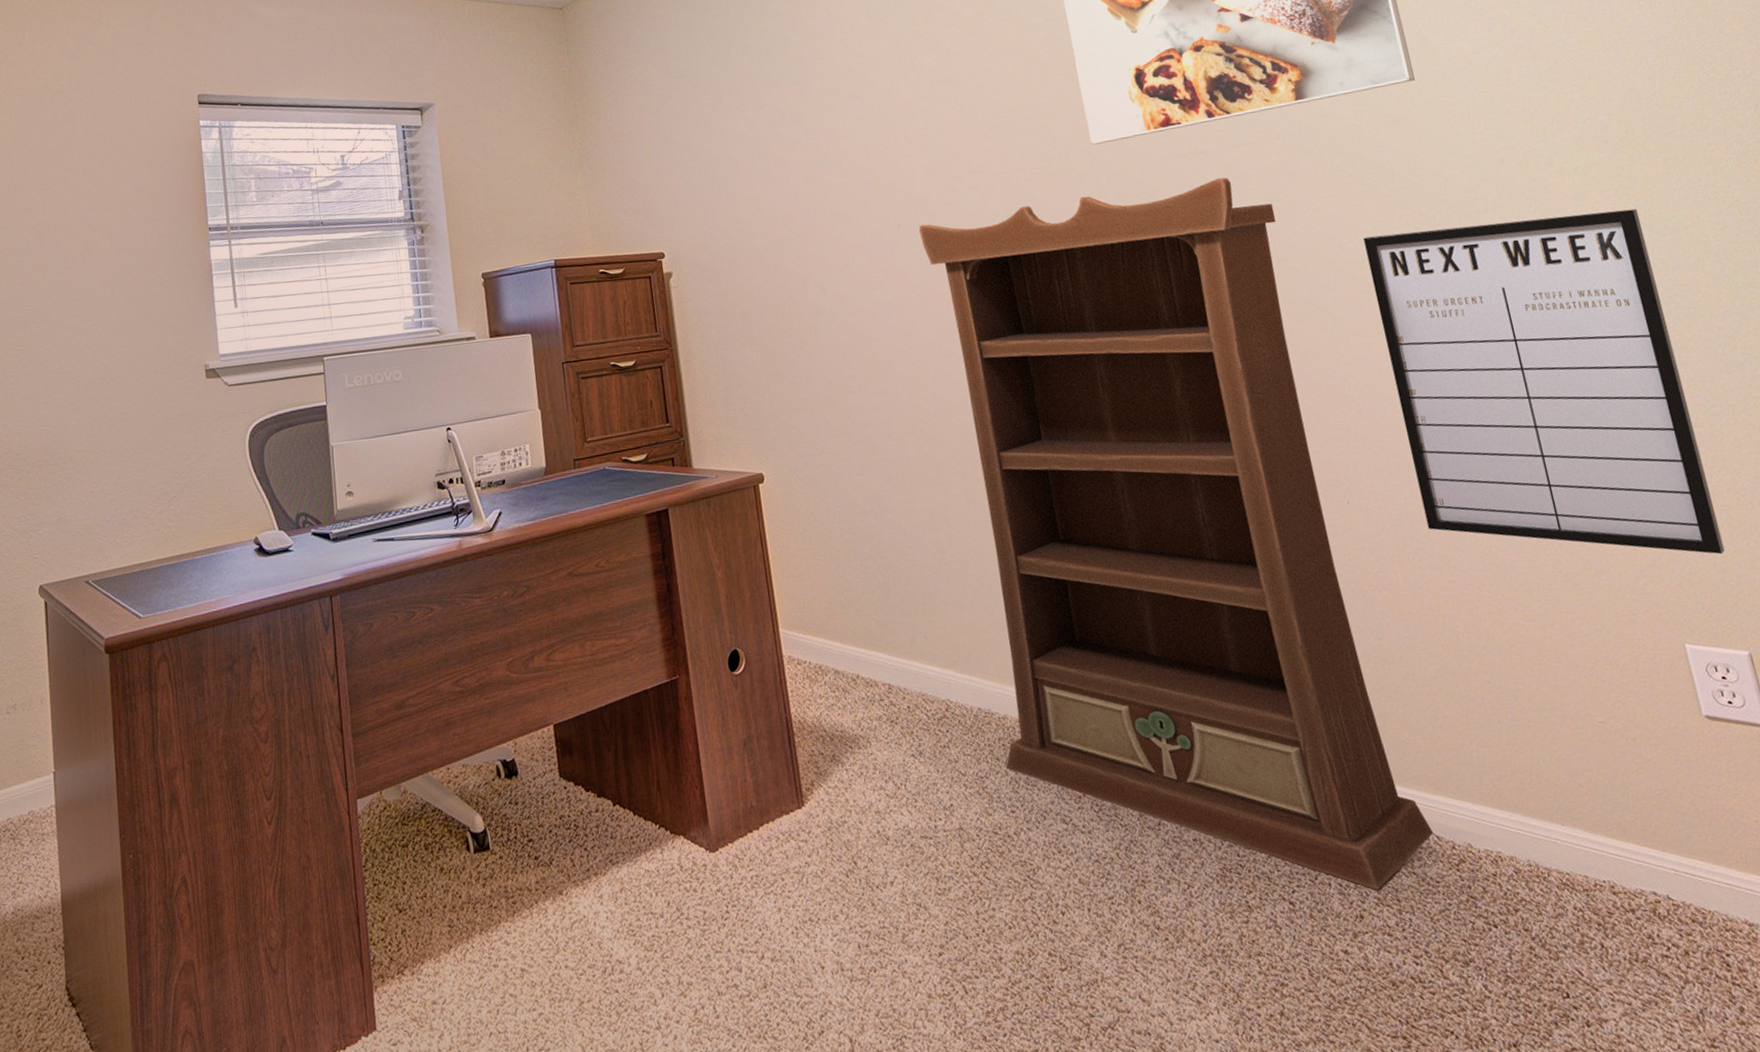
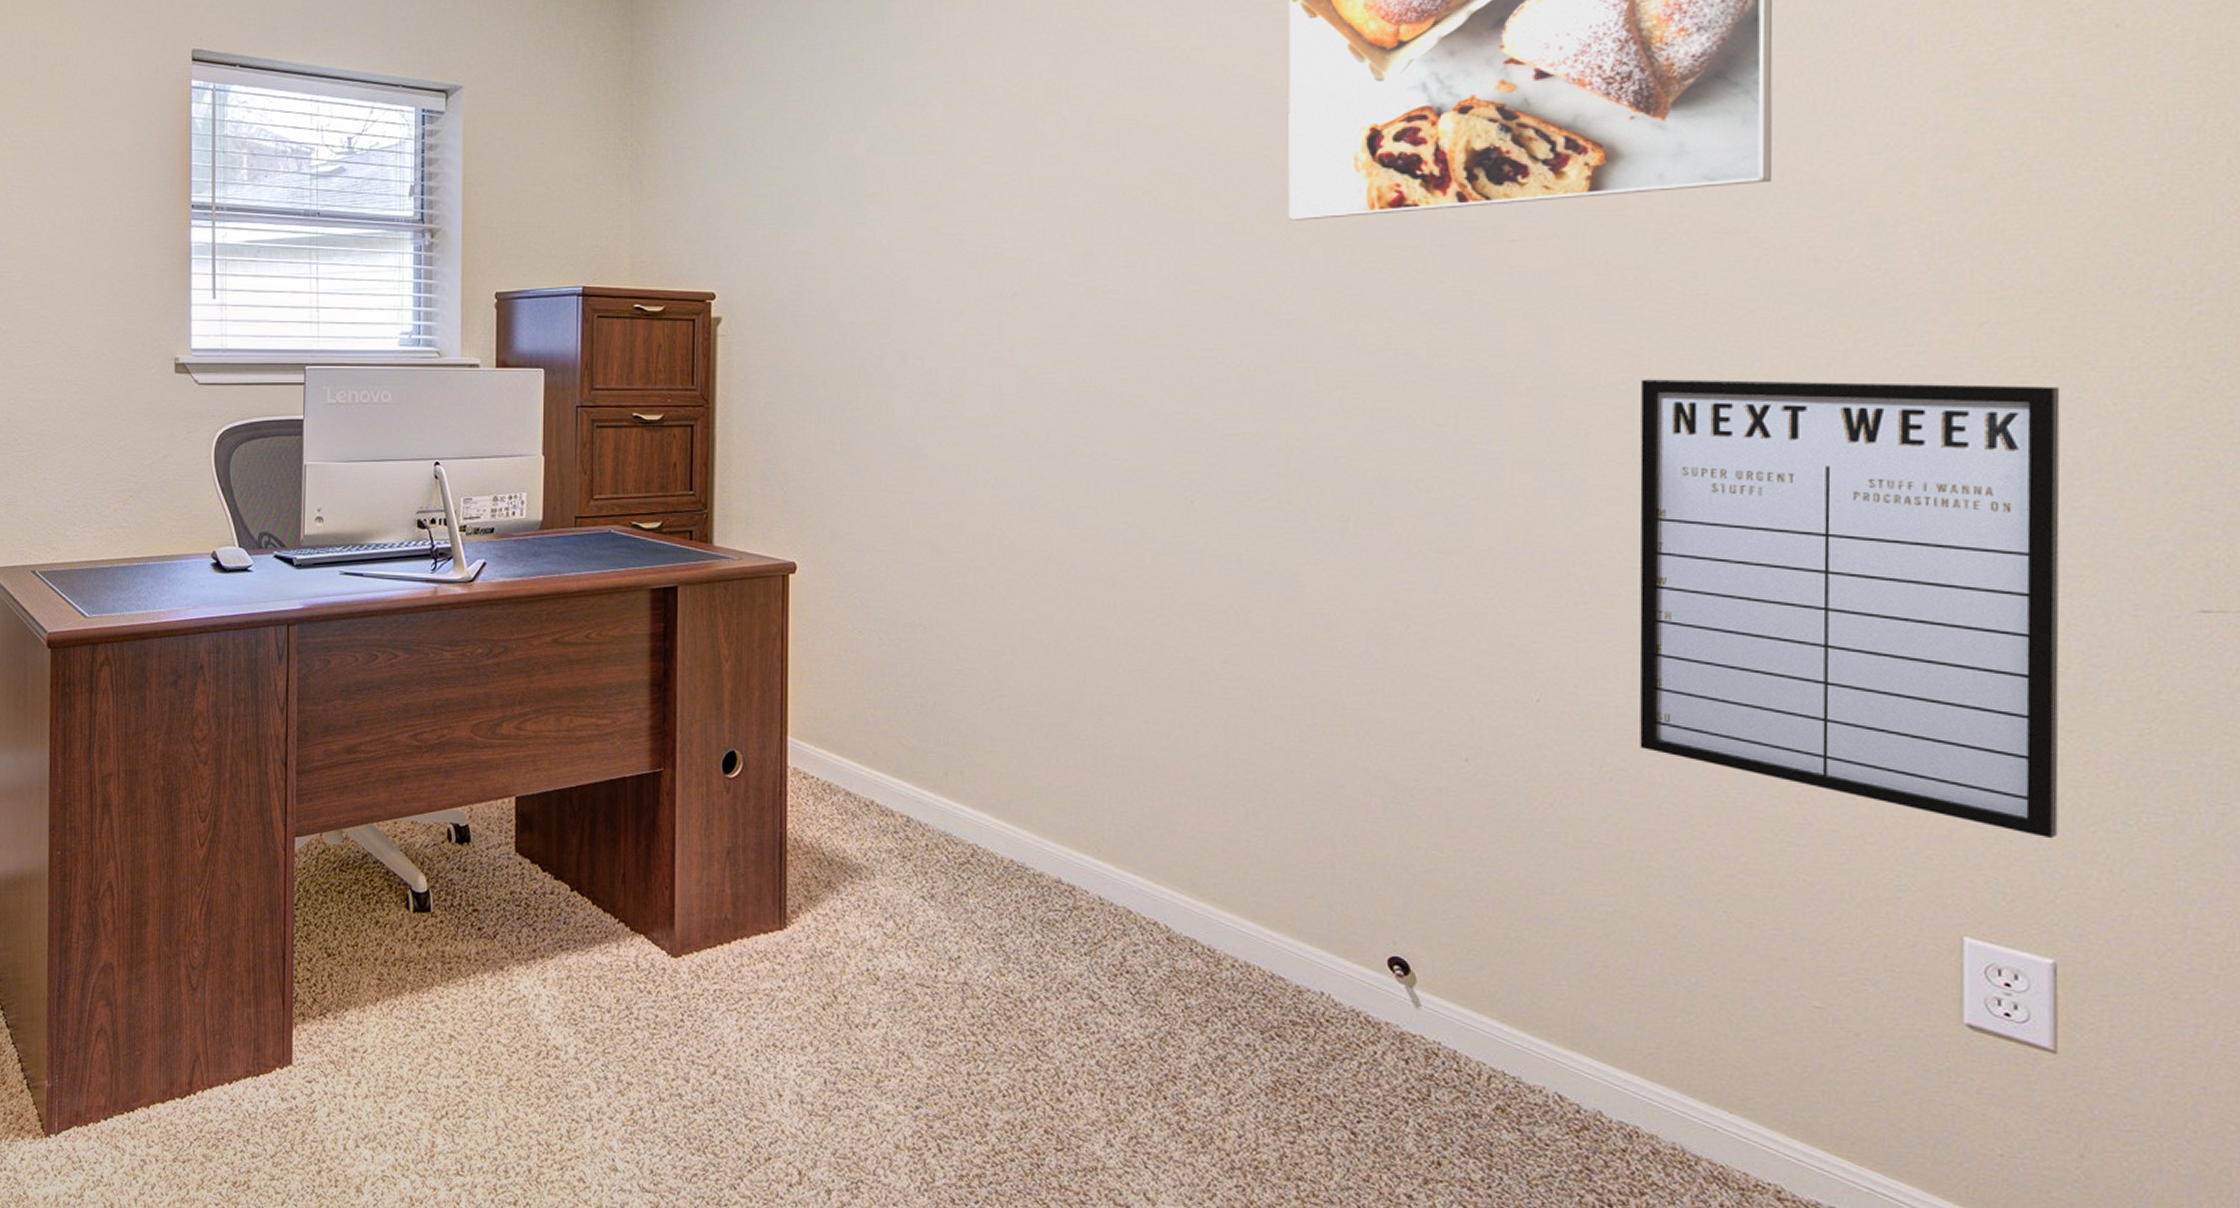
bookcase: present [919,177,1434,890] -> none [1033,280,1556,1139]

